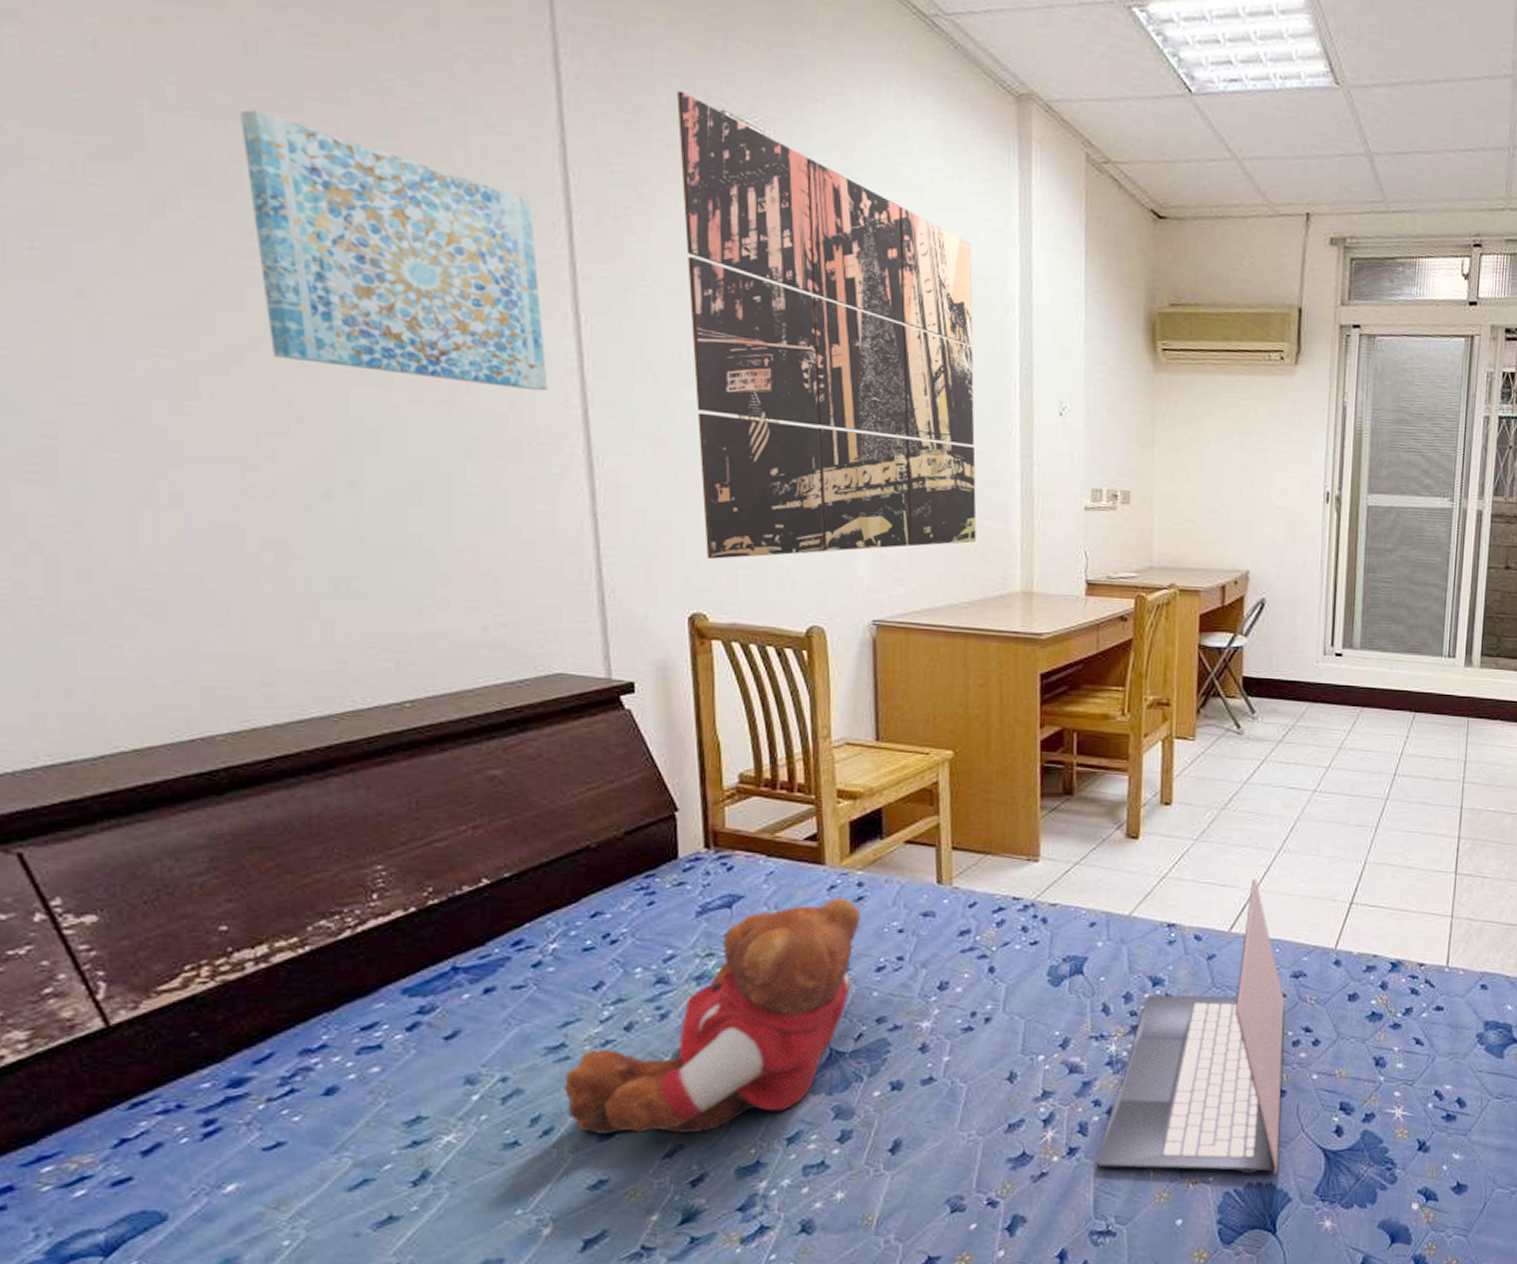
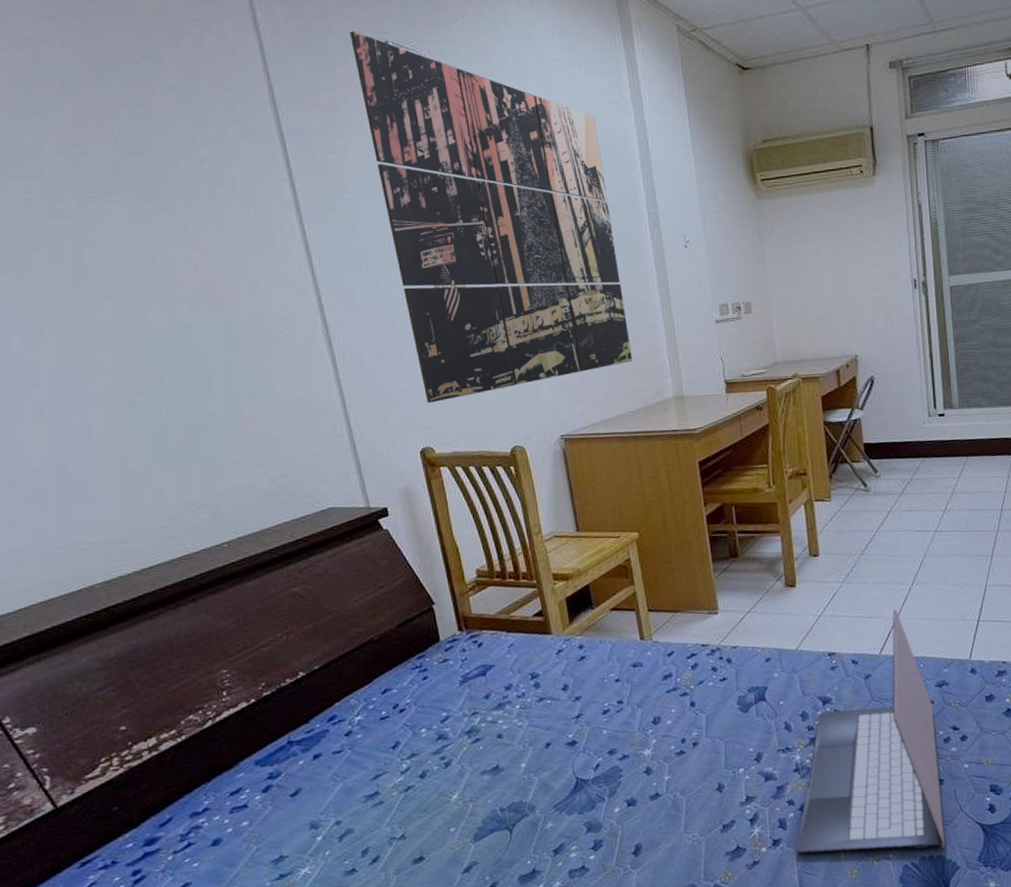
wall art: present [239,109,548,391] -> none [35,102,289,292]
teddy bear: present [563,898,860,1135] -> none [381,659,585,859]

